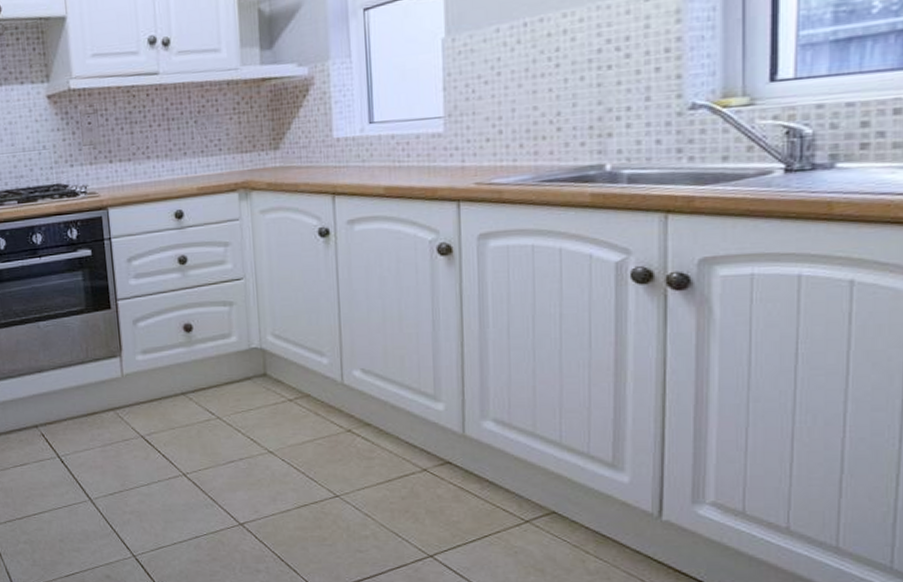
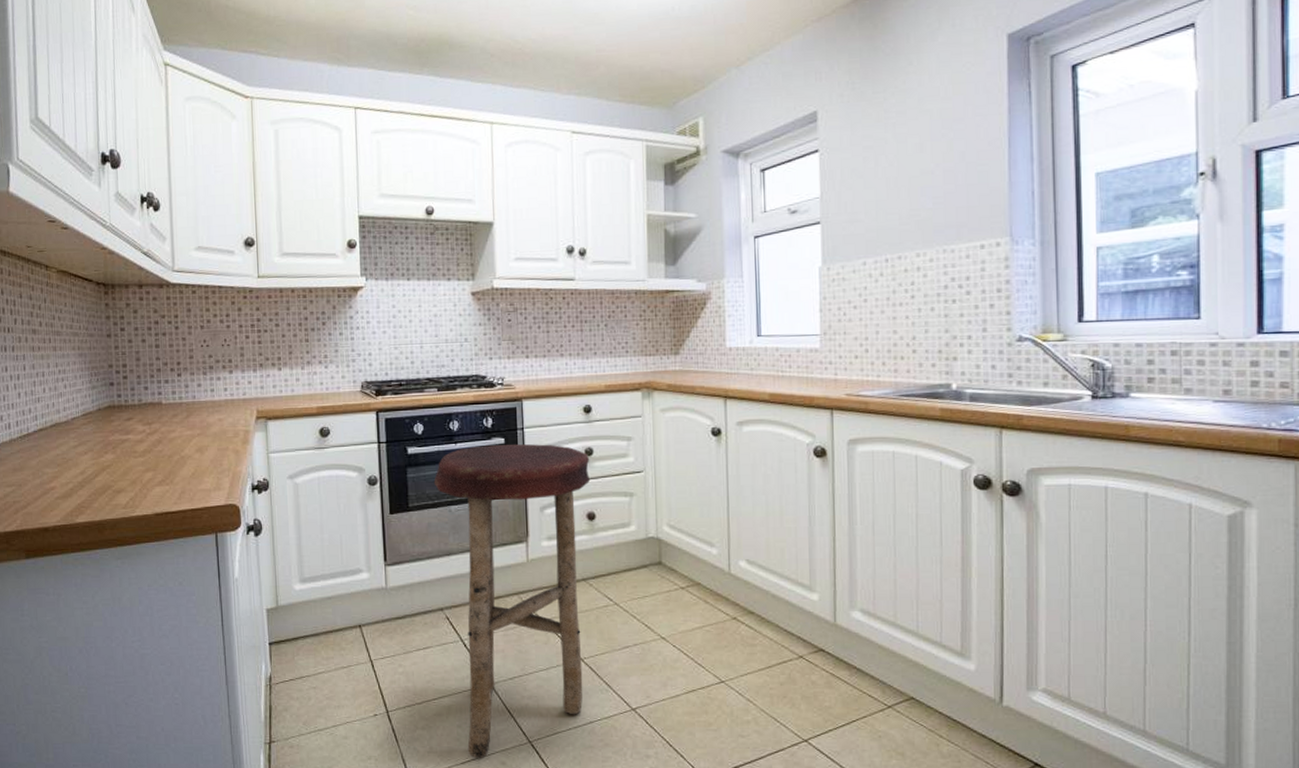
stool: none [20,253,187,572] -> present [433,444,590,759]

